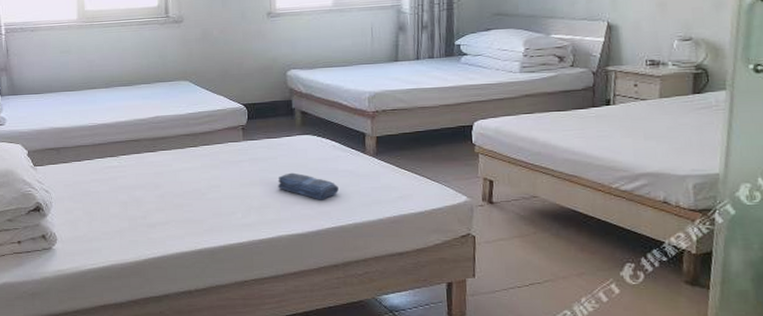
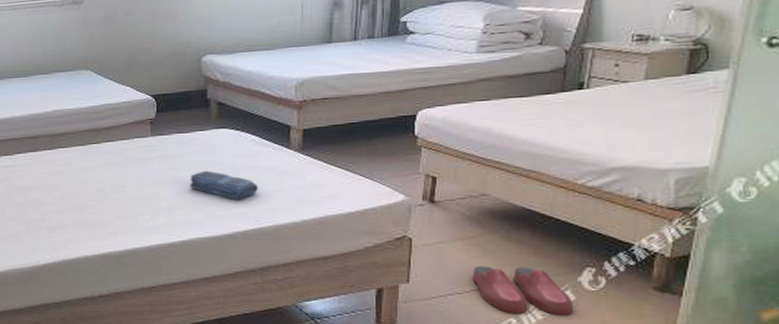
slippers: none [529,261,618,307] -> present [472,265,573,315]

